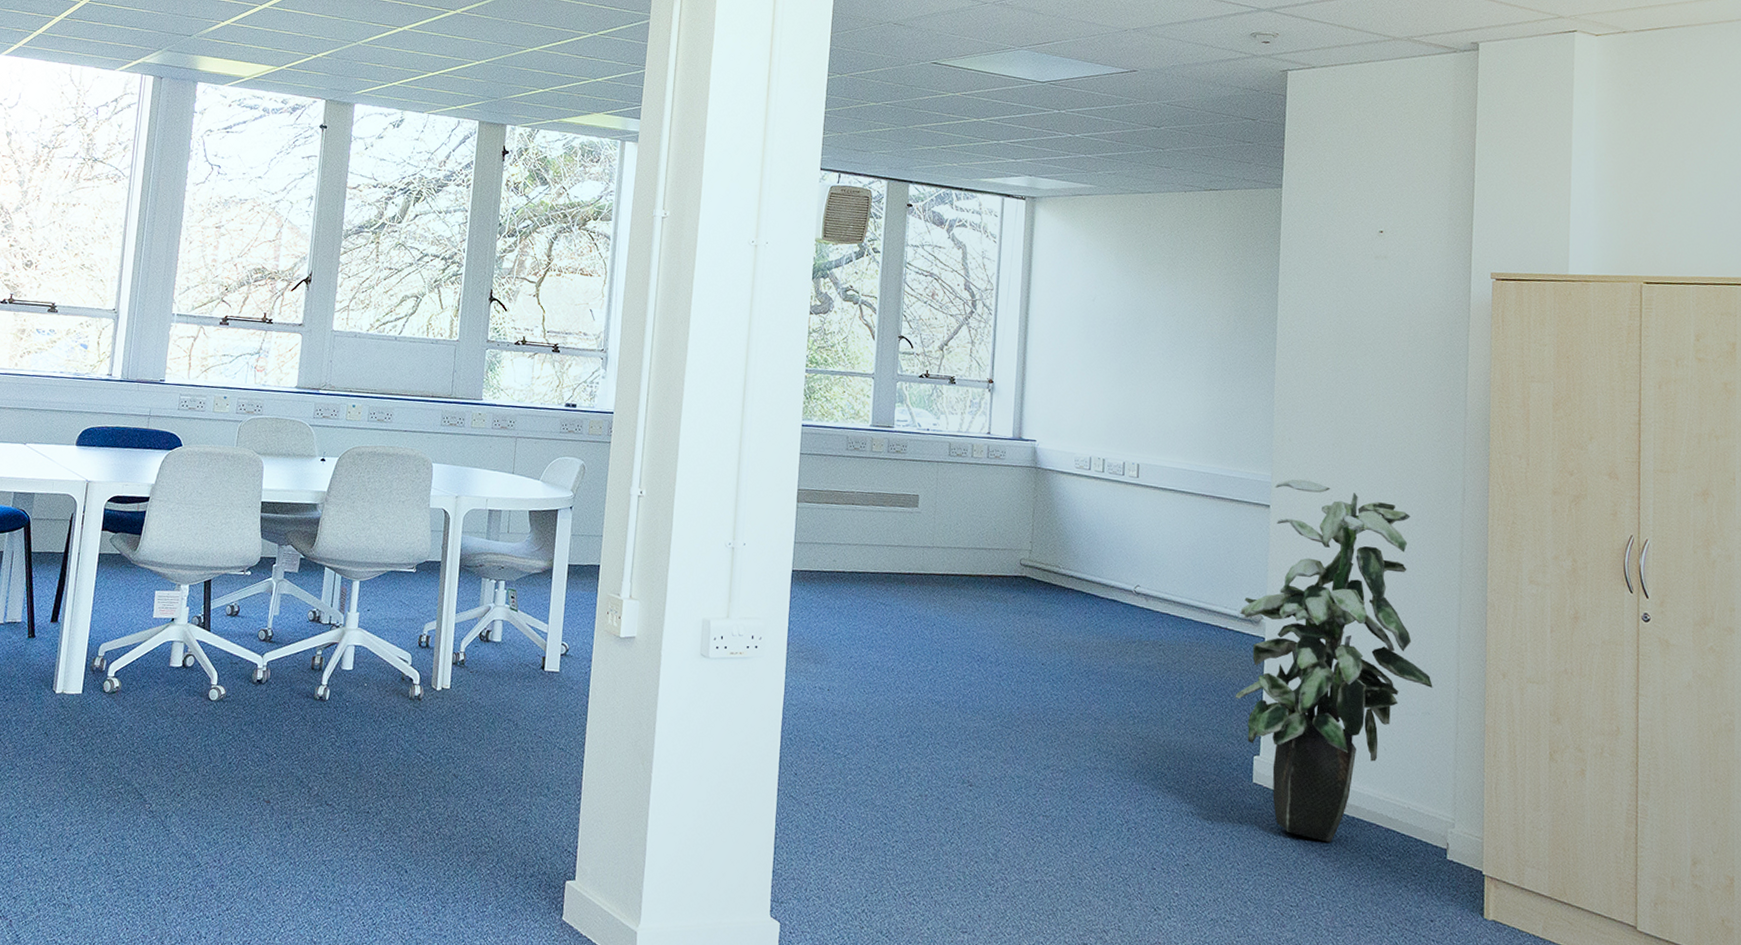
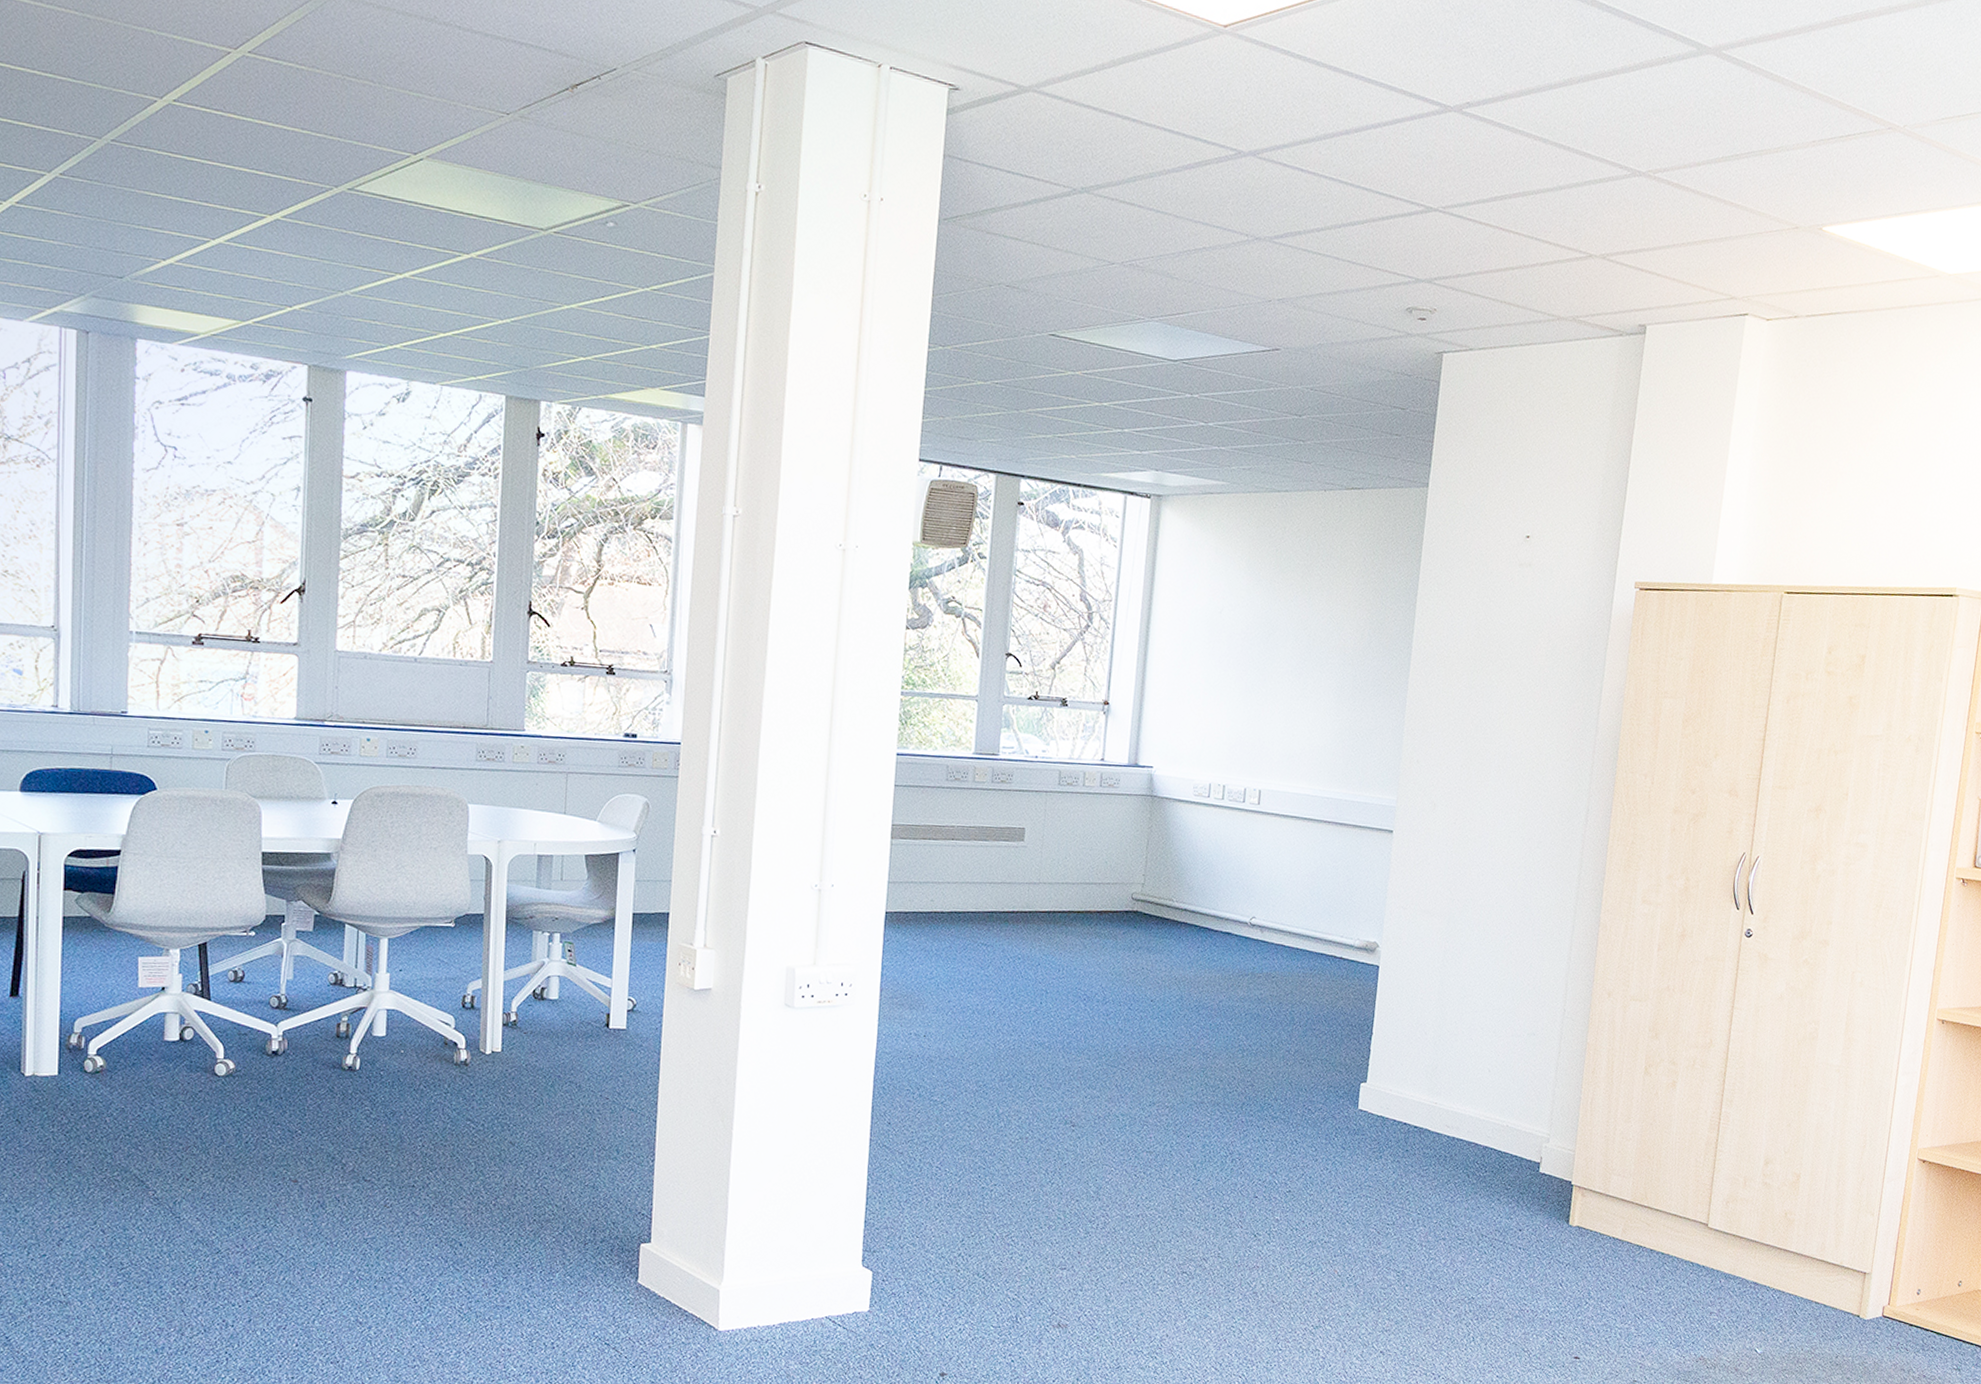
indoor plant: present [1235,479,1433,843] -> none [1345,803,1541,1163]

